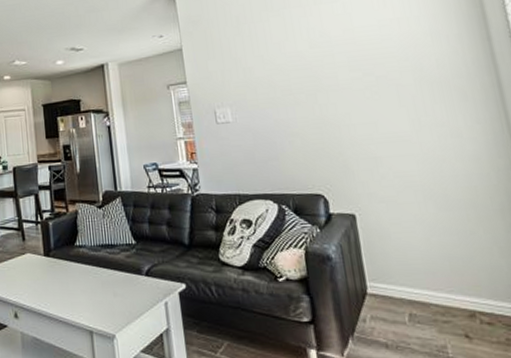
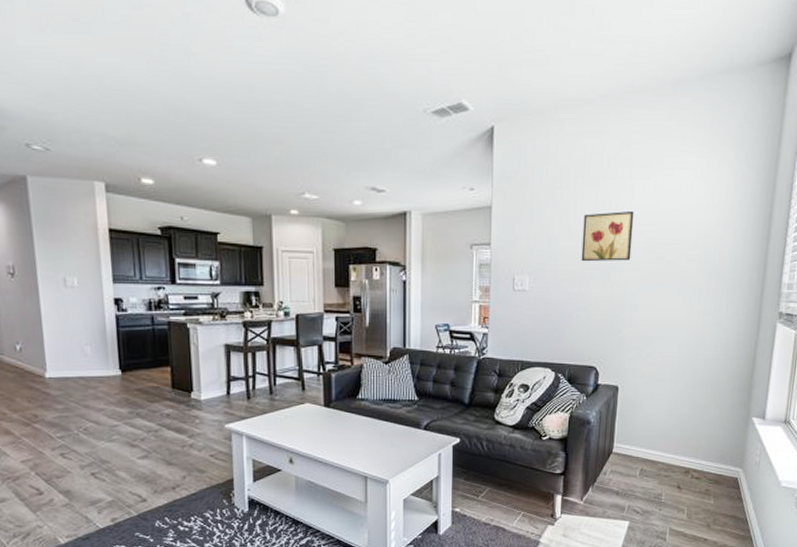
wall art: none [275,33,336,88] -> present [581,210,634,262]

